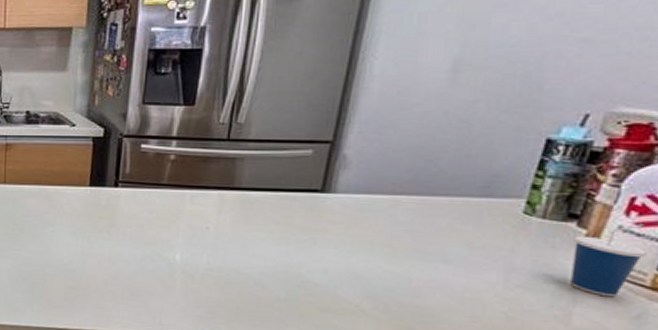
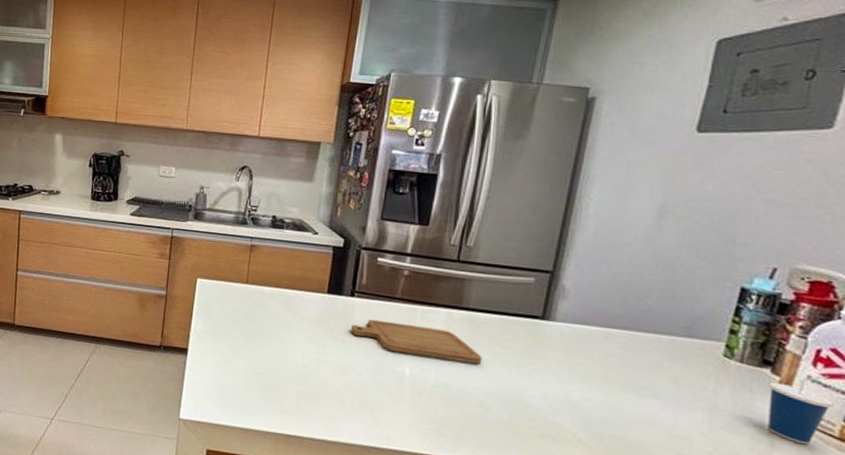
chopping board: none [117,208,257,244] -> present [351,319,482,364]

